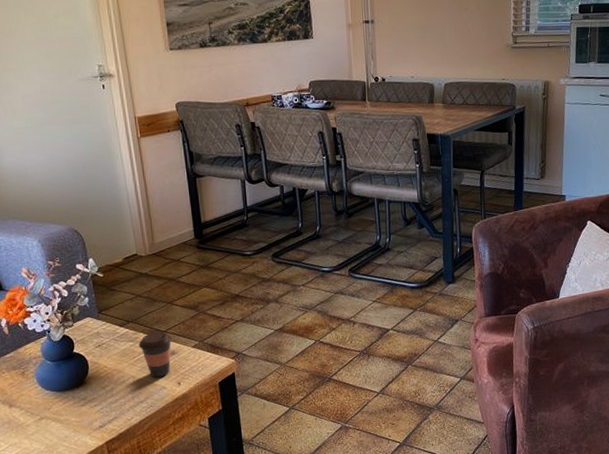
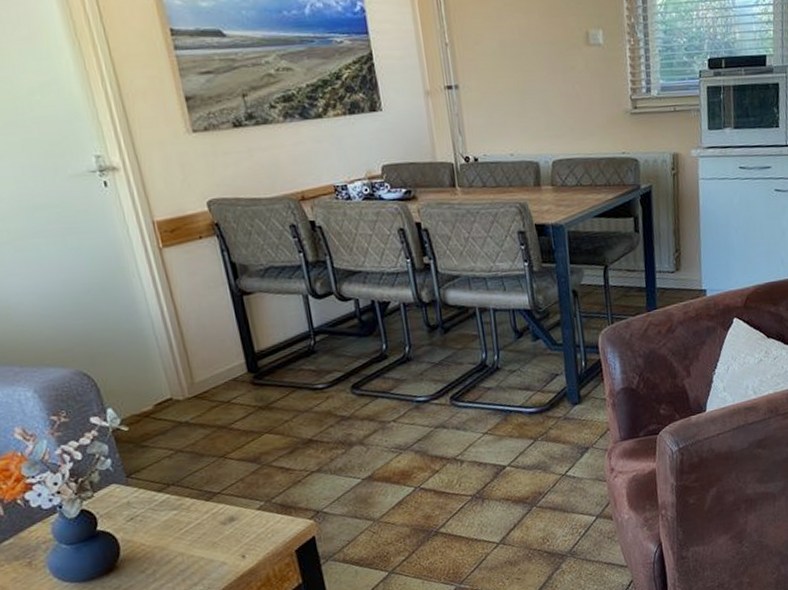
coffee cup: present [139,331,172,378] -> none [185,493,230,553]

